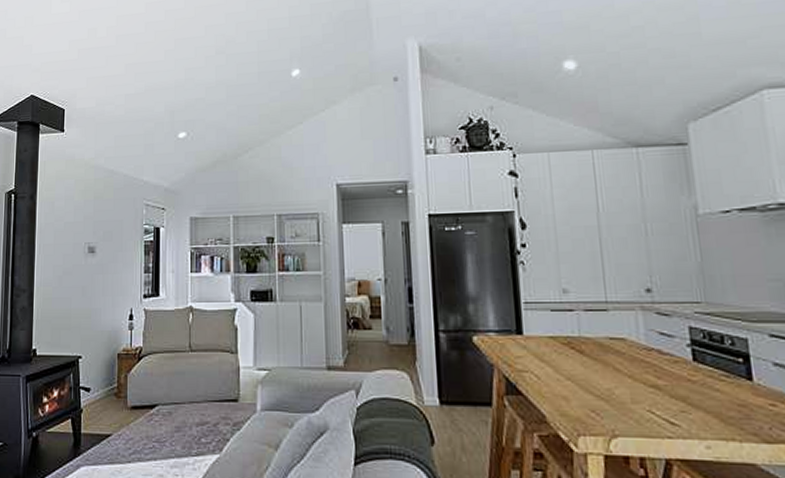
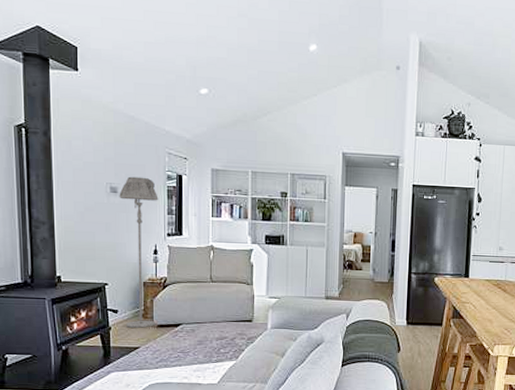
floor lamp: none [96,233,135,410] -> present [119,176,159,328]

